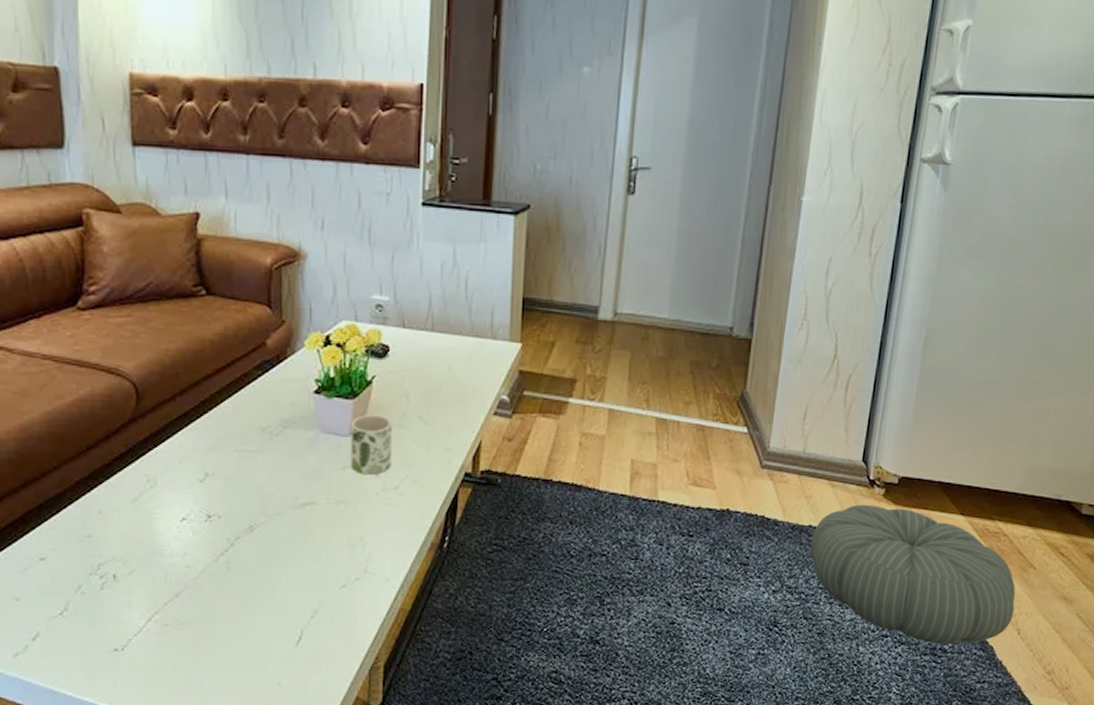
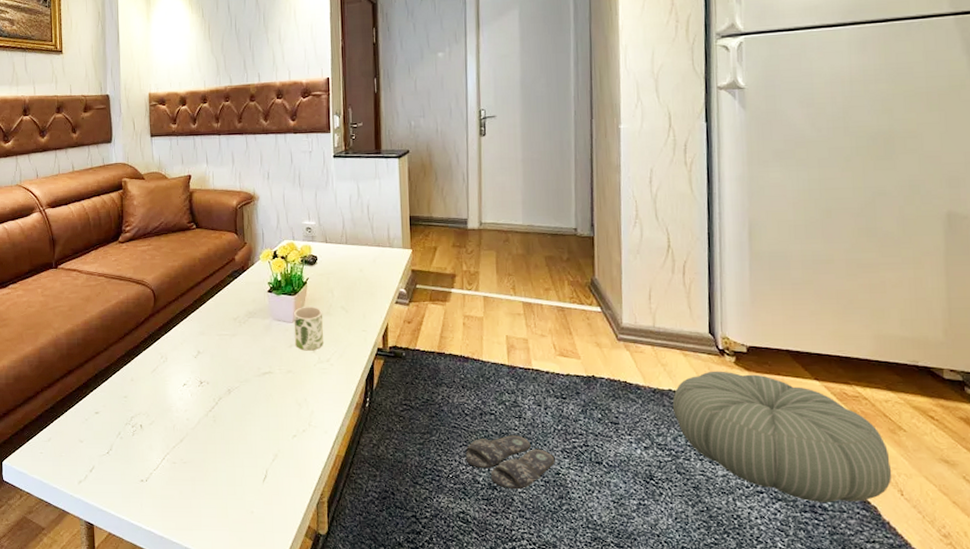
slippers: none [565,580,672,642] -> present [465,435,555,489]

